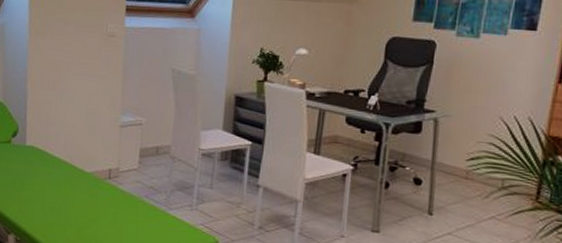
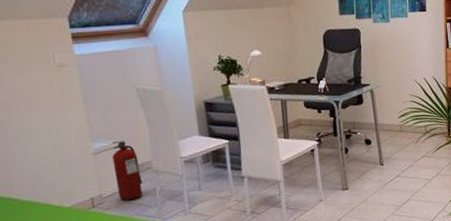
fire extinguisher: none [134,117,159,181] -> present [112,140,143,200]

